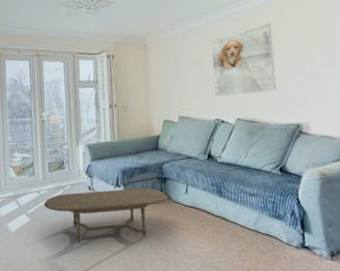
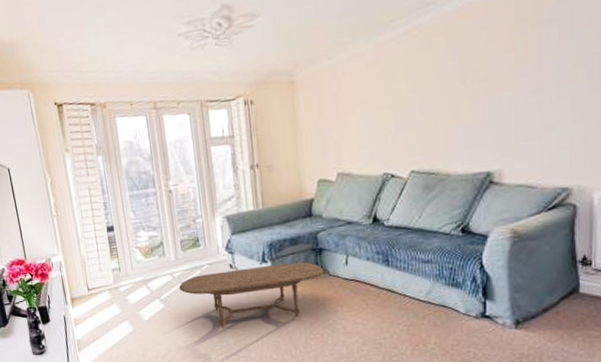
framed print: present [210,23,276,96] -> none [379,38,463,144]

